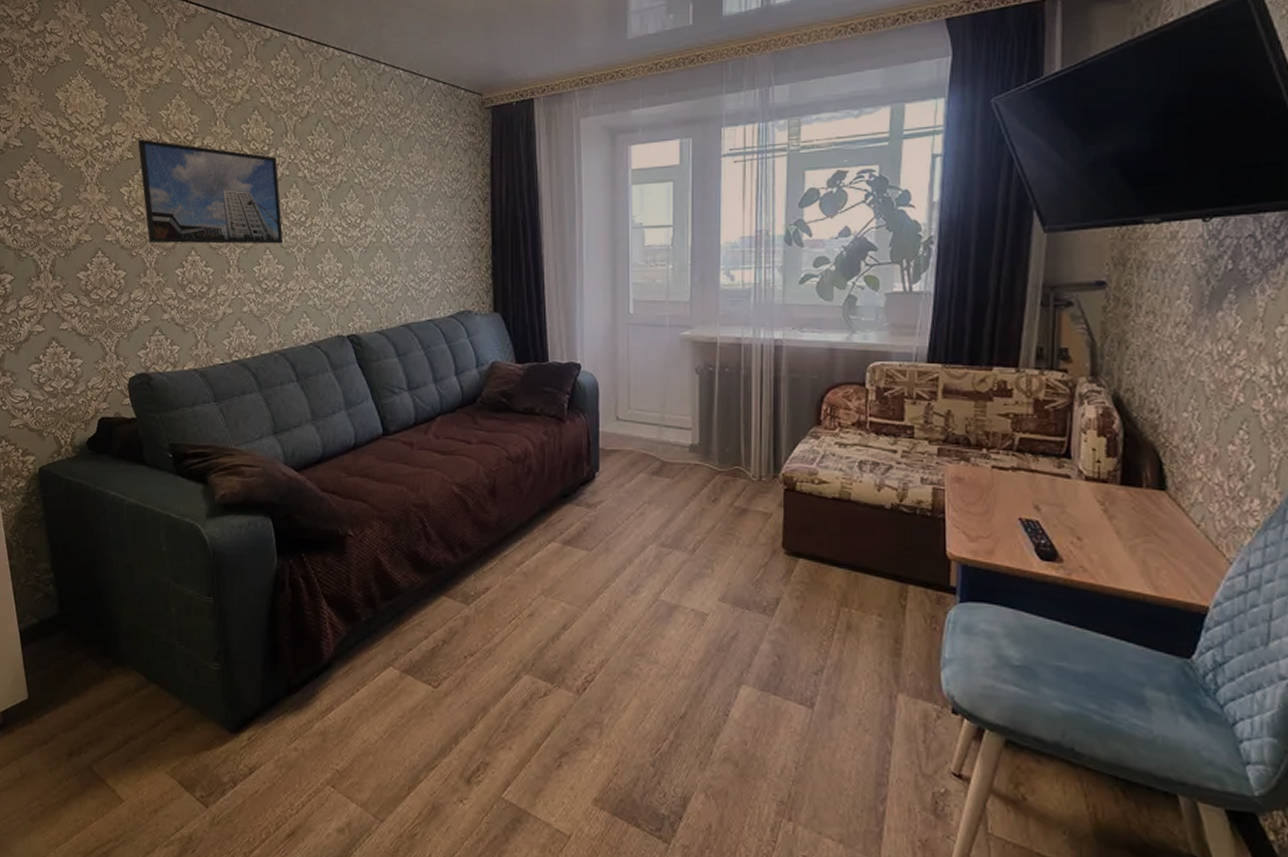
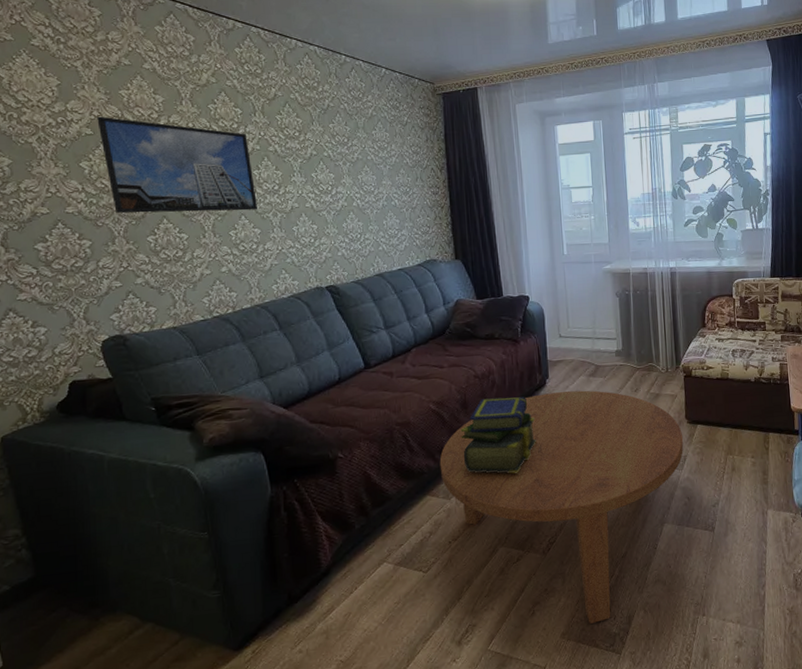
coffee table: none [459,490,777,796] -> present [439,390,684,624]
stack of books: none [486,488,578,586] -> present [460,397,536,474]

